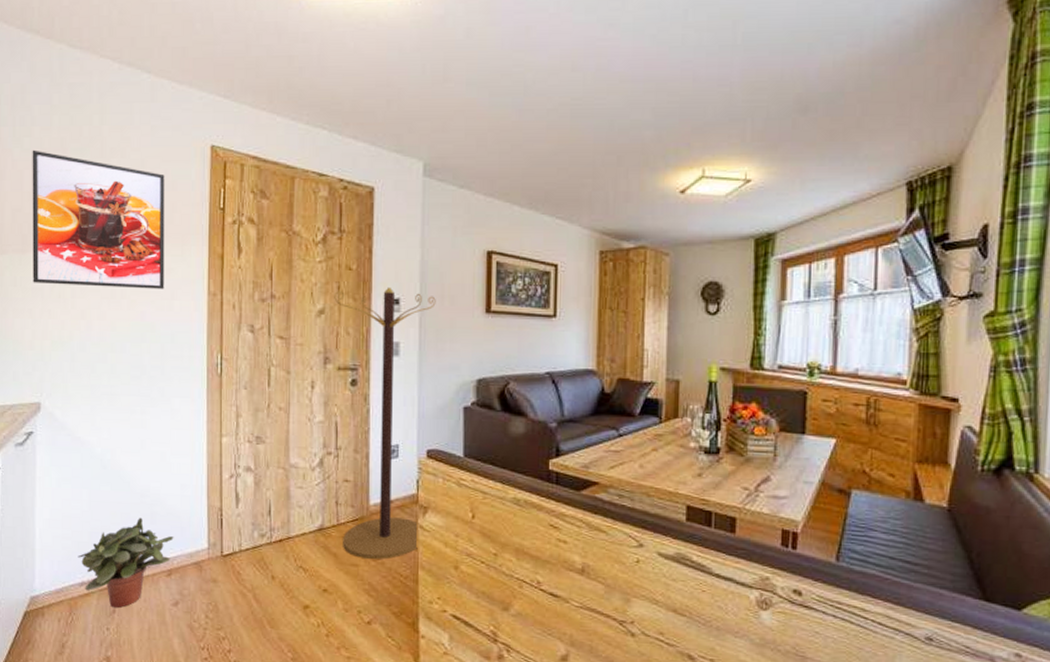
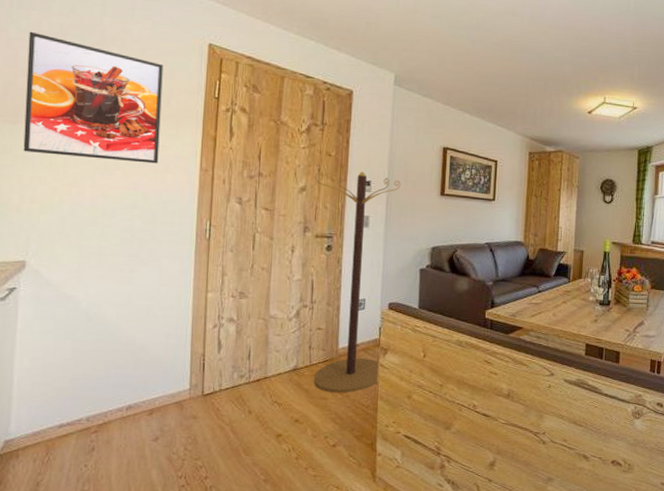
potted plant: present [77,517,174,608] -> none [57,364,157,446]

